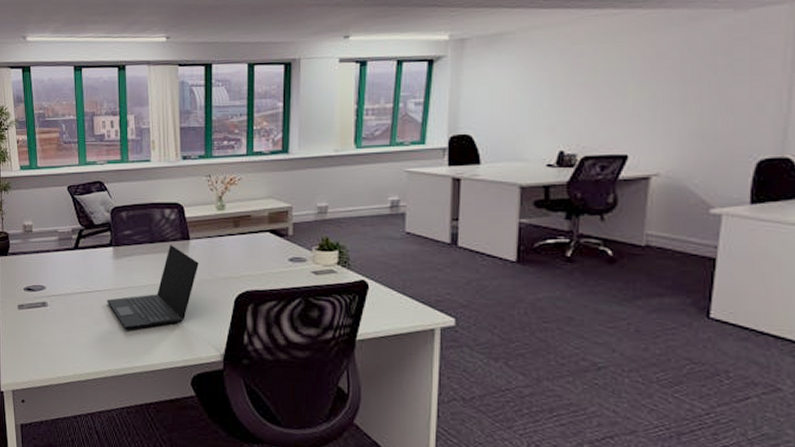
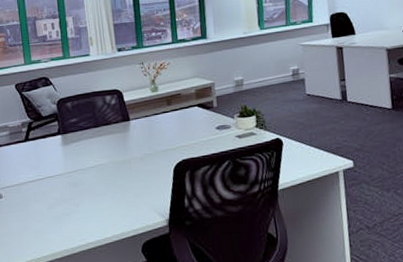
laptop: present [107,244,199,330] -> none [58,126,140,210]

